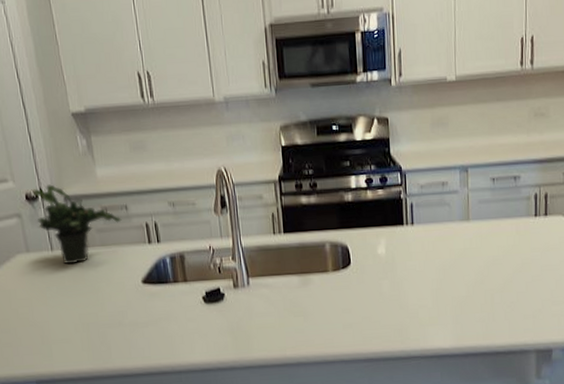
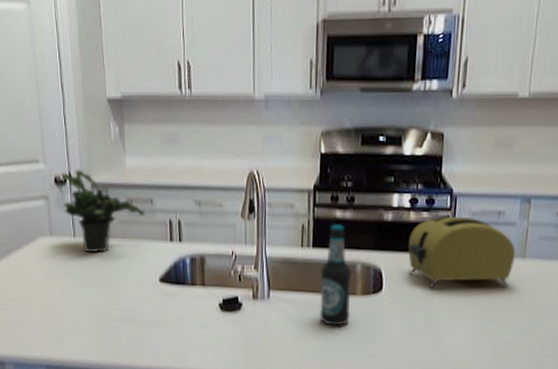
bottle: none [293,209,325,303] -> present [319,224,352,326]
toaster: none [368,190,461,258] -> present [407,216,516,289]

